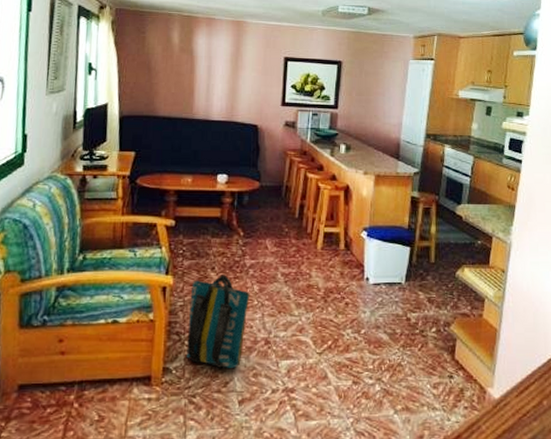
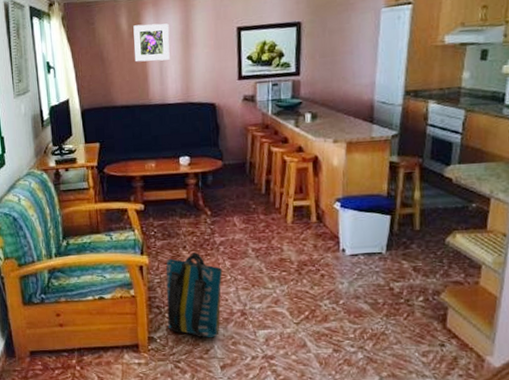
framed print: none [182,41,220,78] -> present [133,23,170,62]

